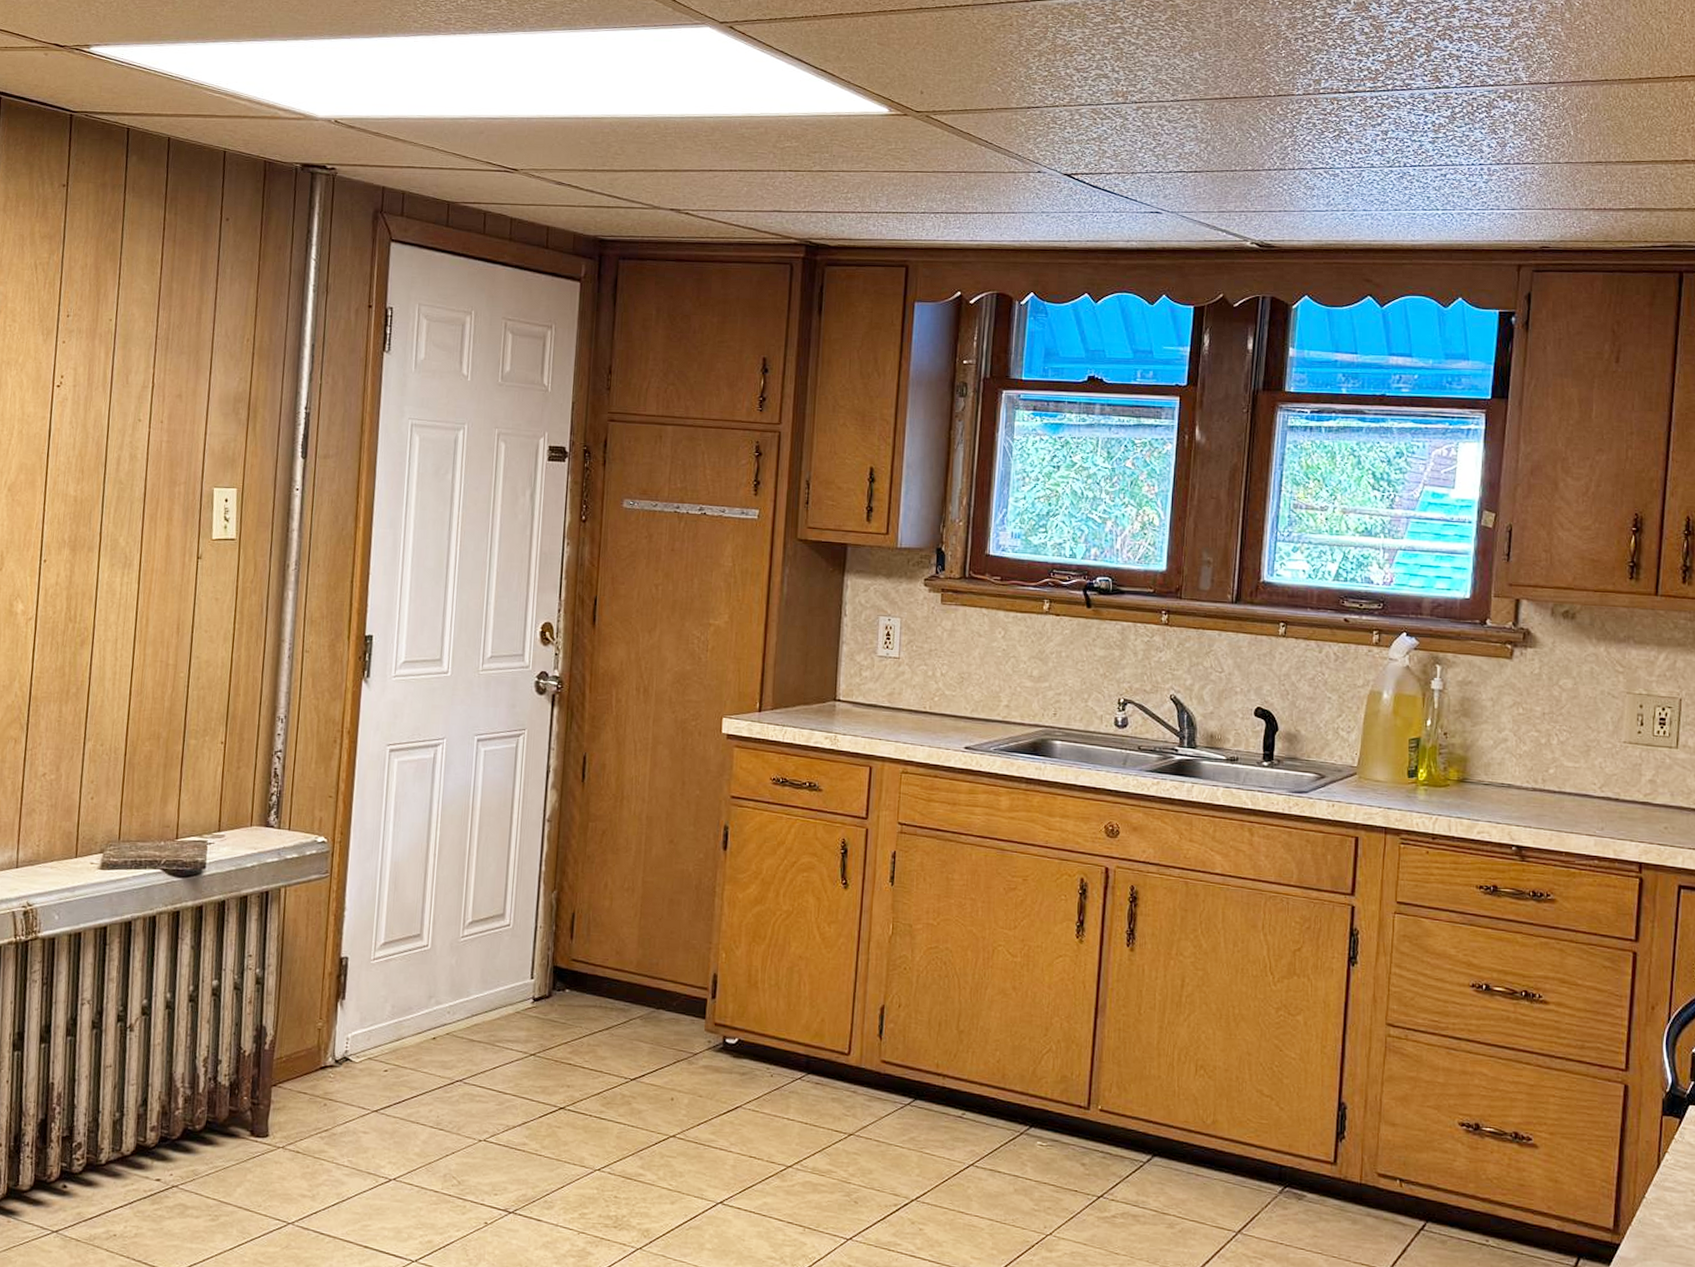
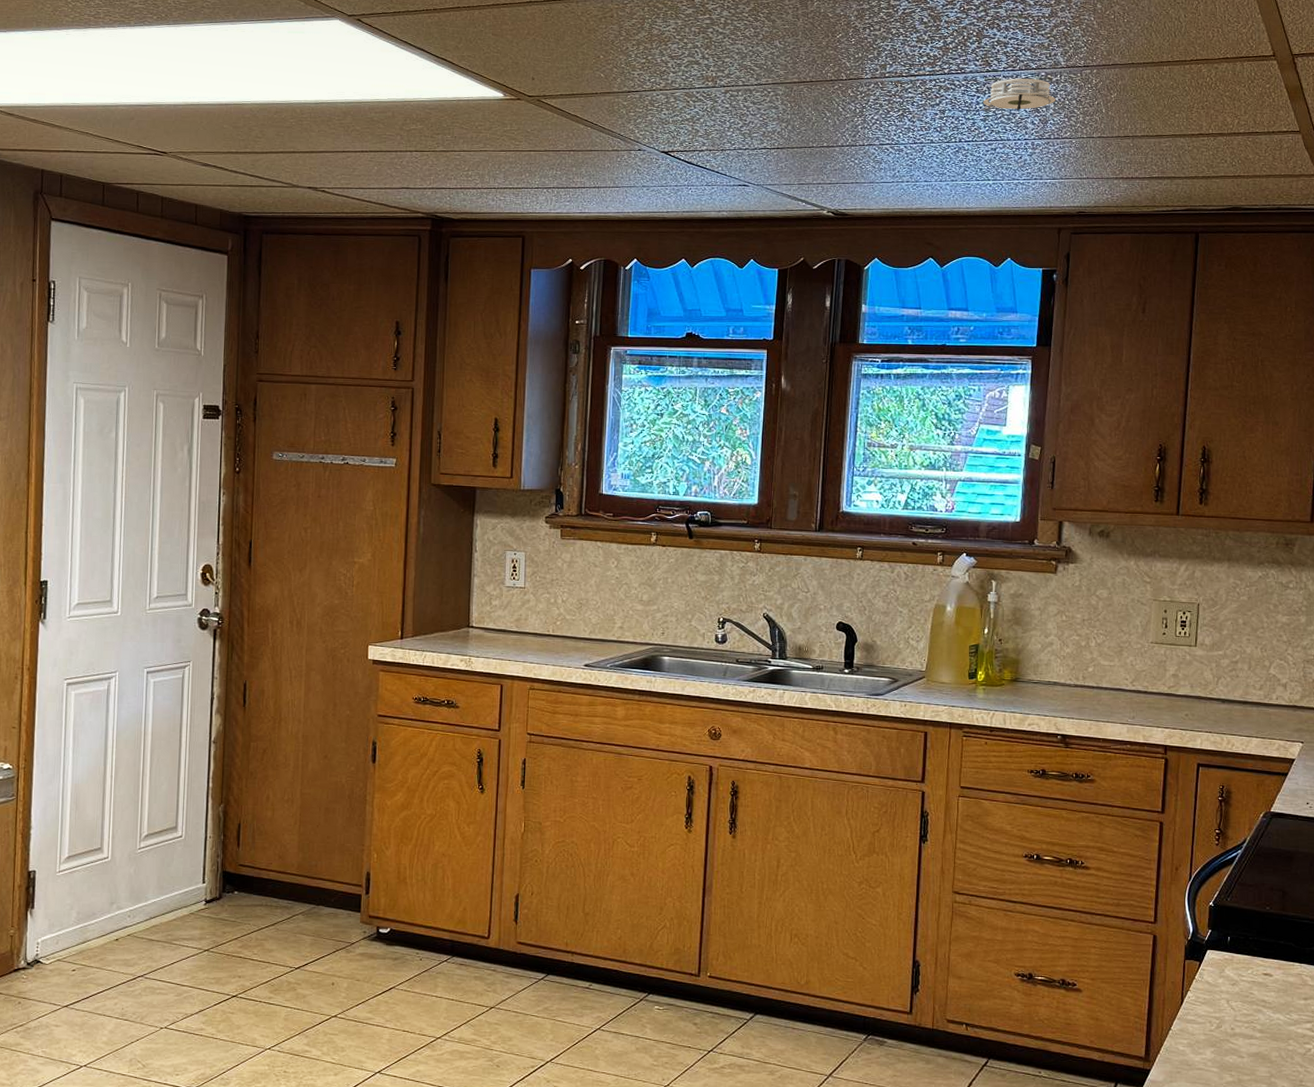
smoke detector: none [1428,95,1517,132] -> present [980,78,1056,111]

